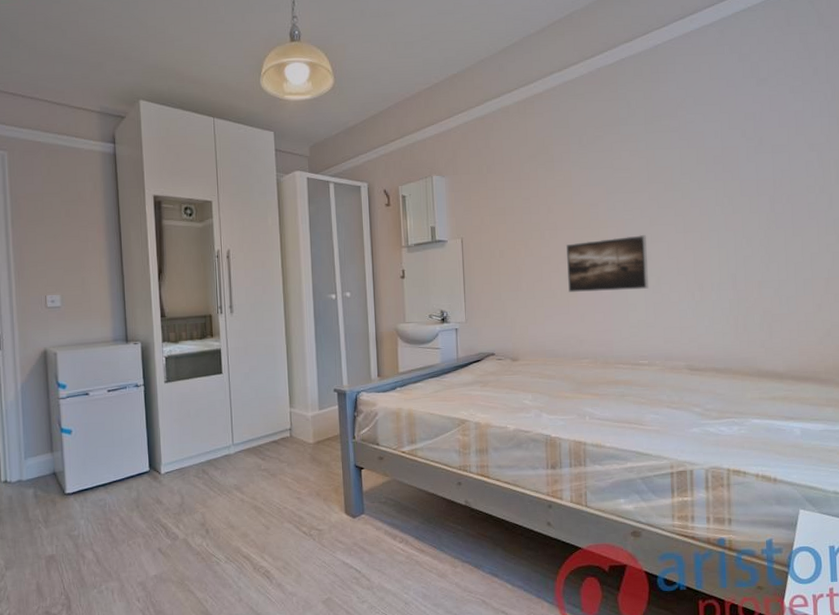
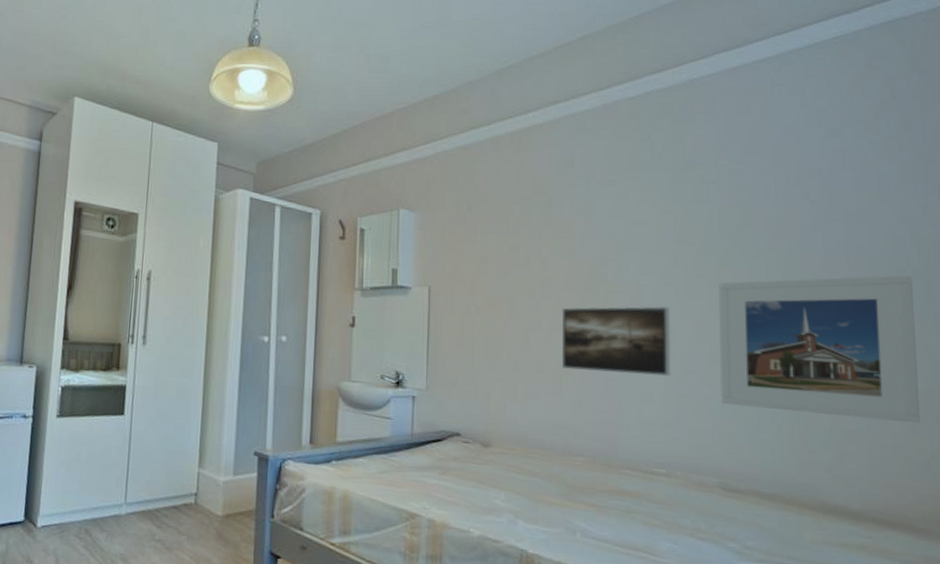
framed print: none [682,191,824,306] -> present [719,275,920,424]

